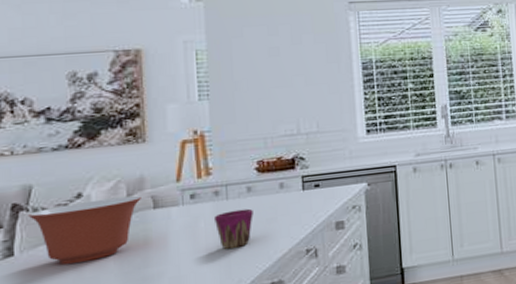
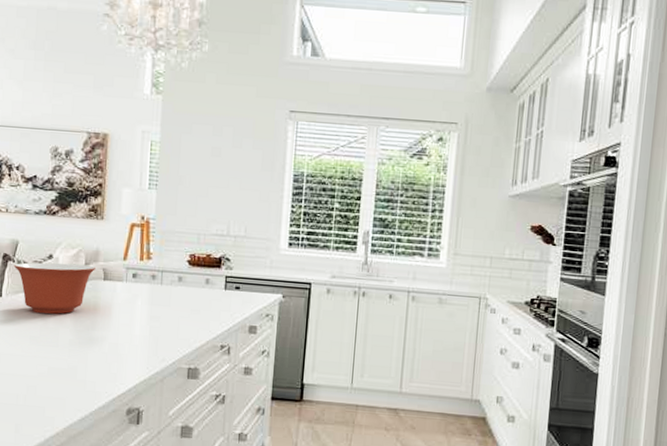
cup: present [213,208,253,249] -> none [148,295,181,330]

